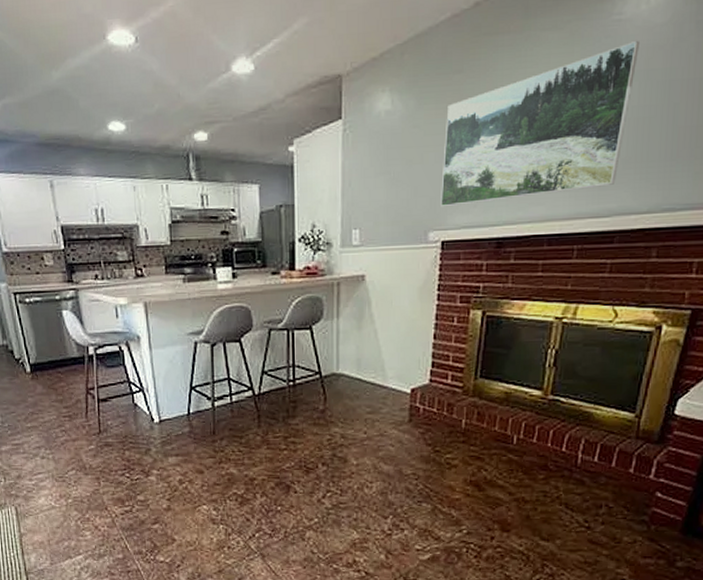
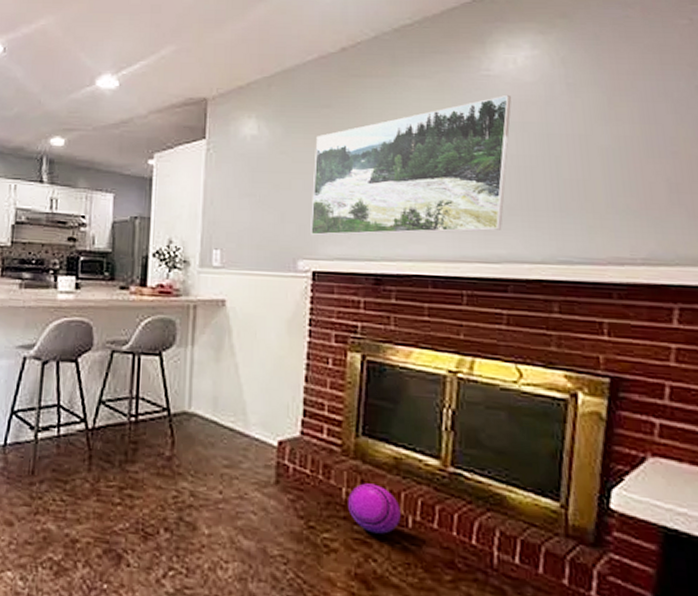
ball: none [467,414,508,451] -> present [348,483,401,534]

